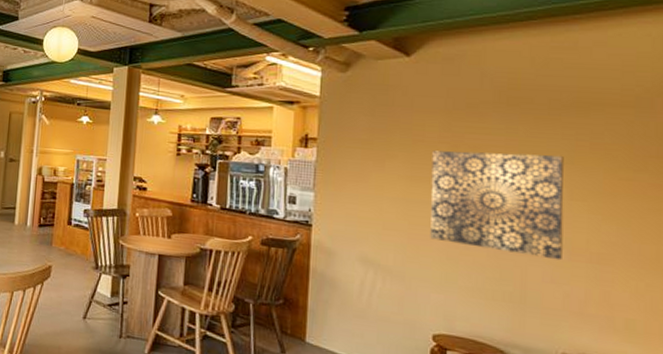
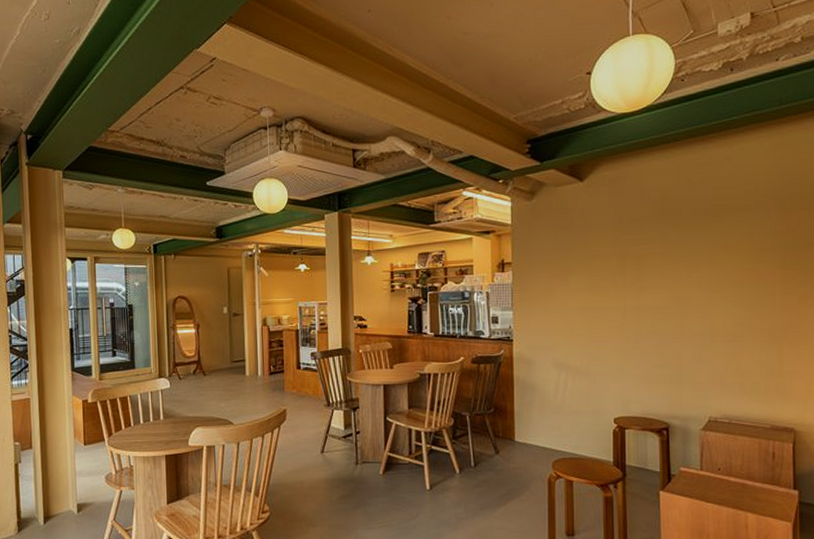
wall art: present [430,150,564,261] -> none [606,256,706,343]

